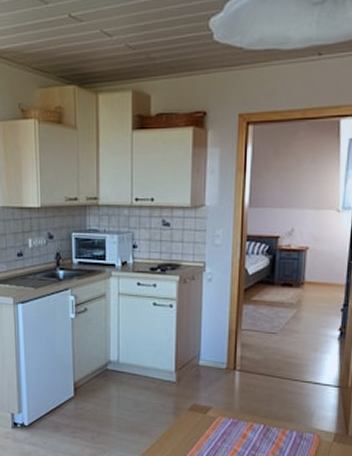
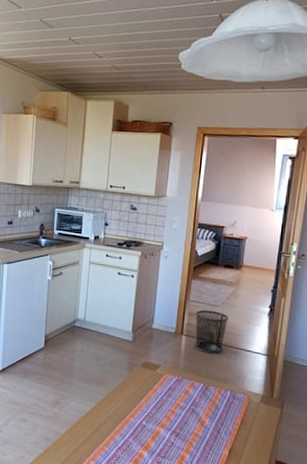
waste bin: none [249,339,290,390] -> present [195,310,229,354]

